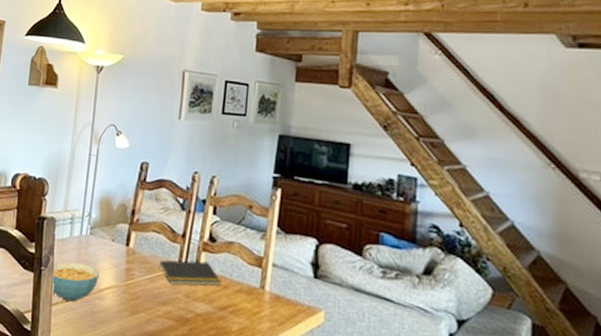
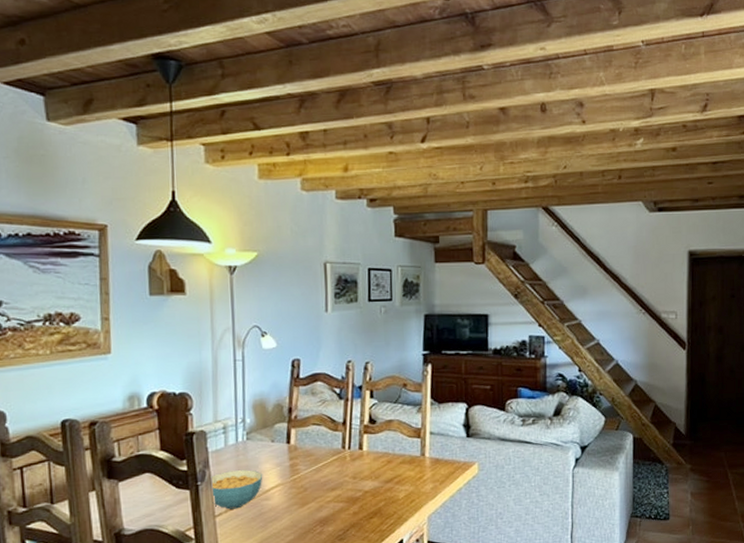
notepad: present [159,260,221,286] -> none [323,442,385,471]

